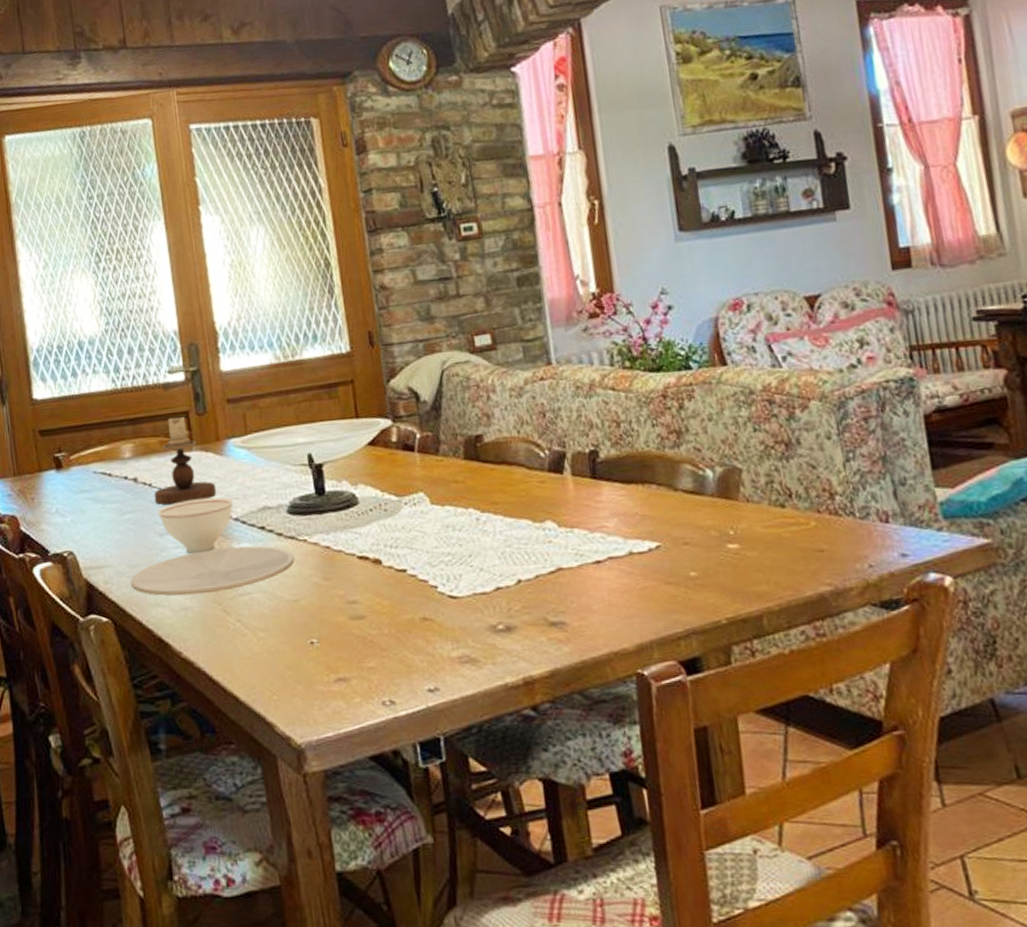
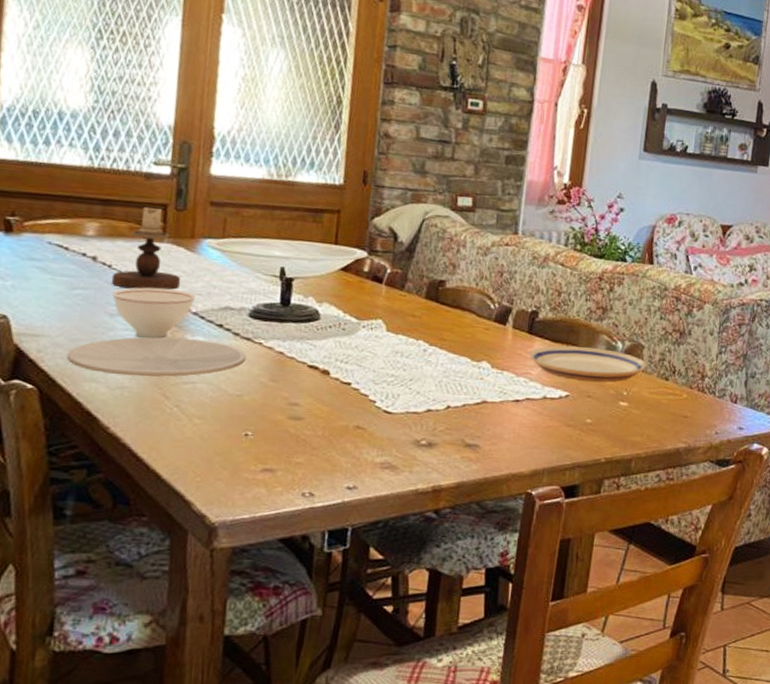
plate: none [598,481,752,526] -> present [529,345,647,382]

